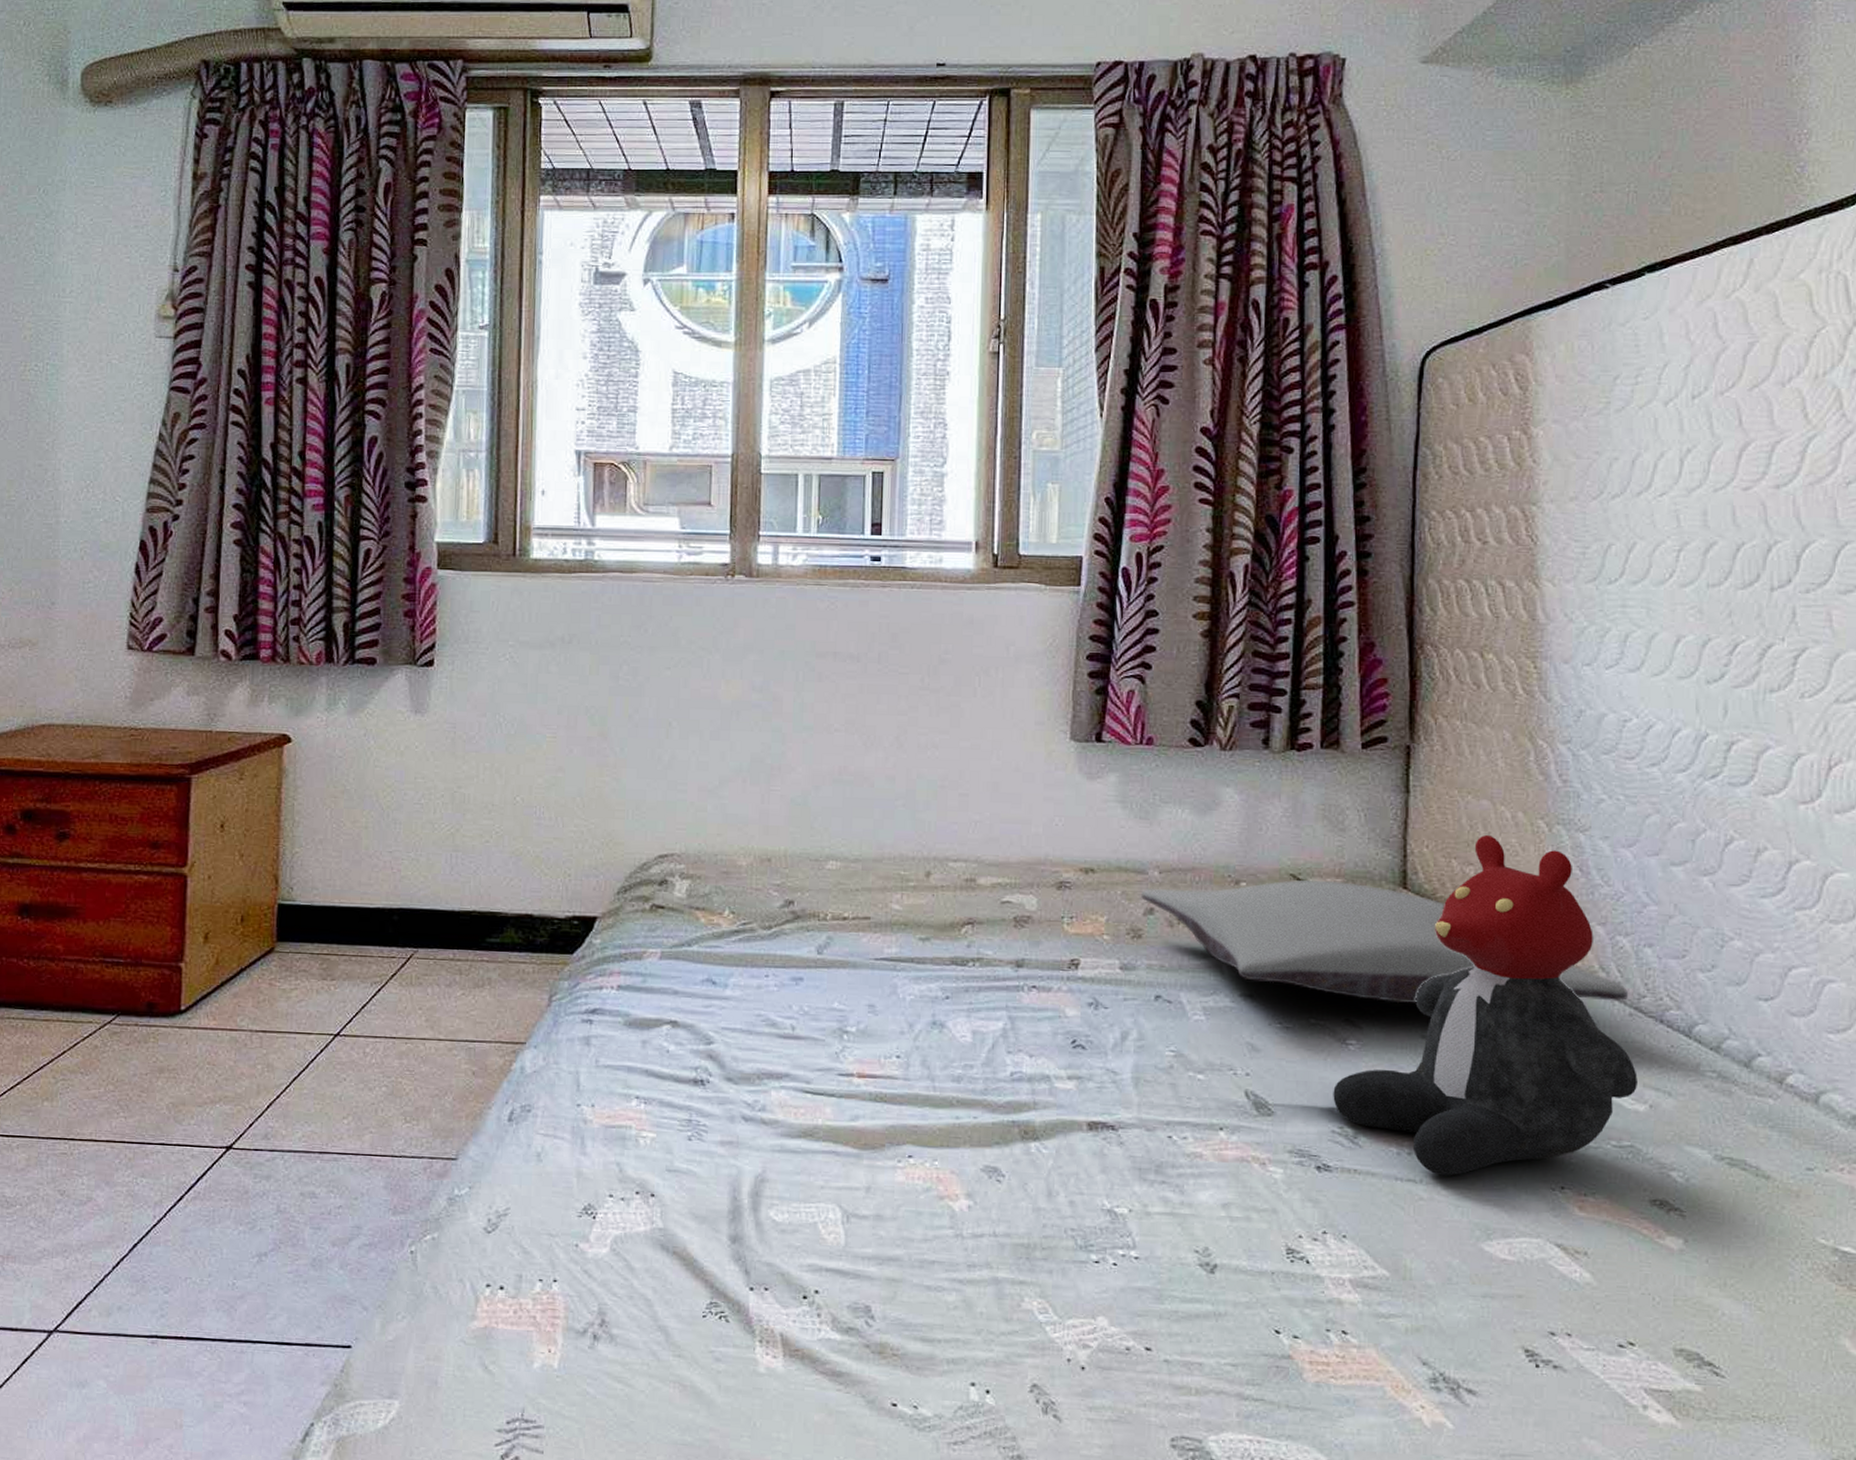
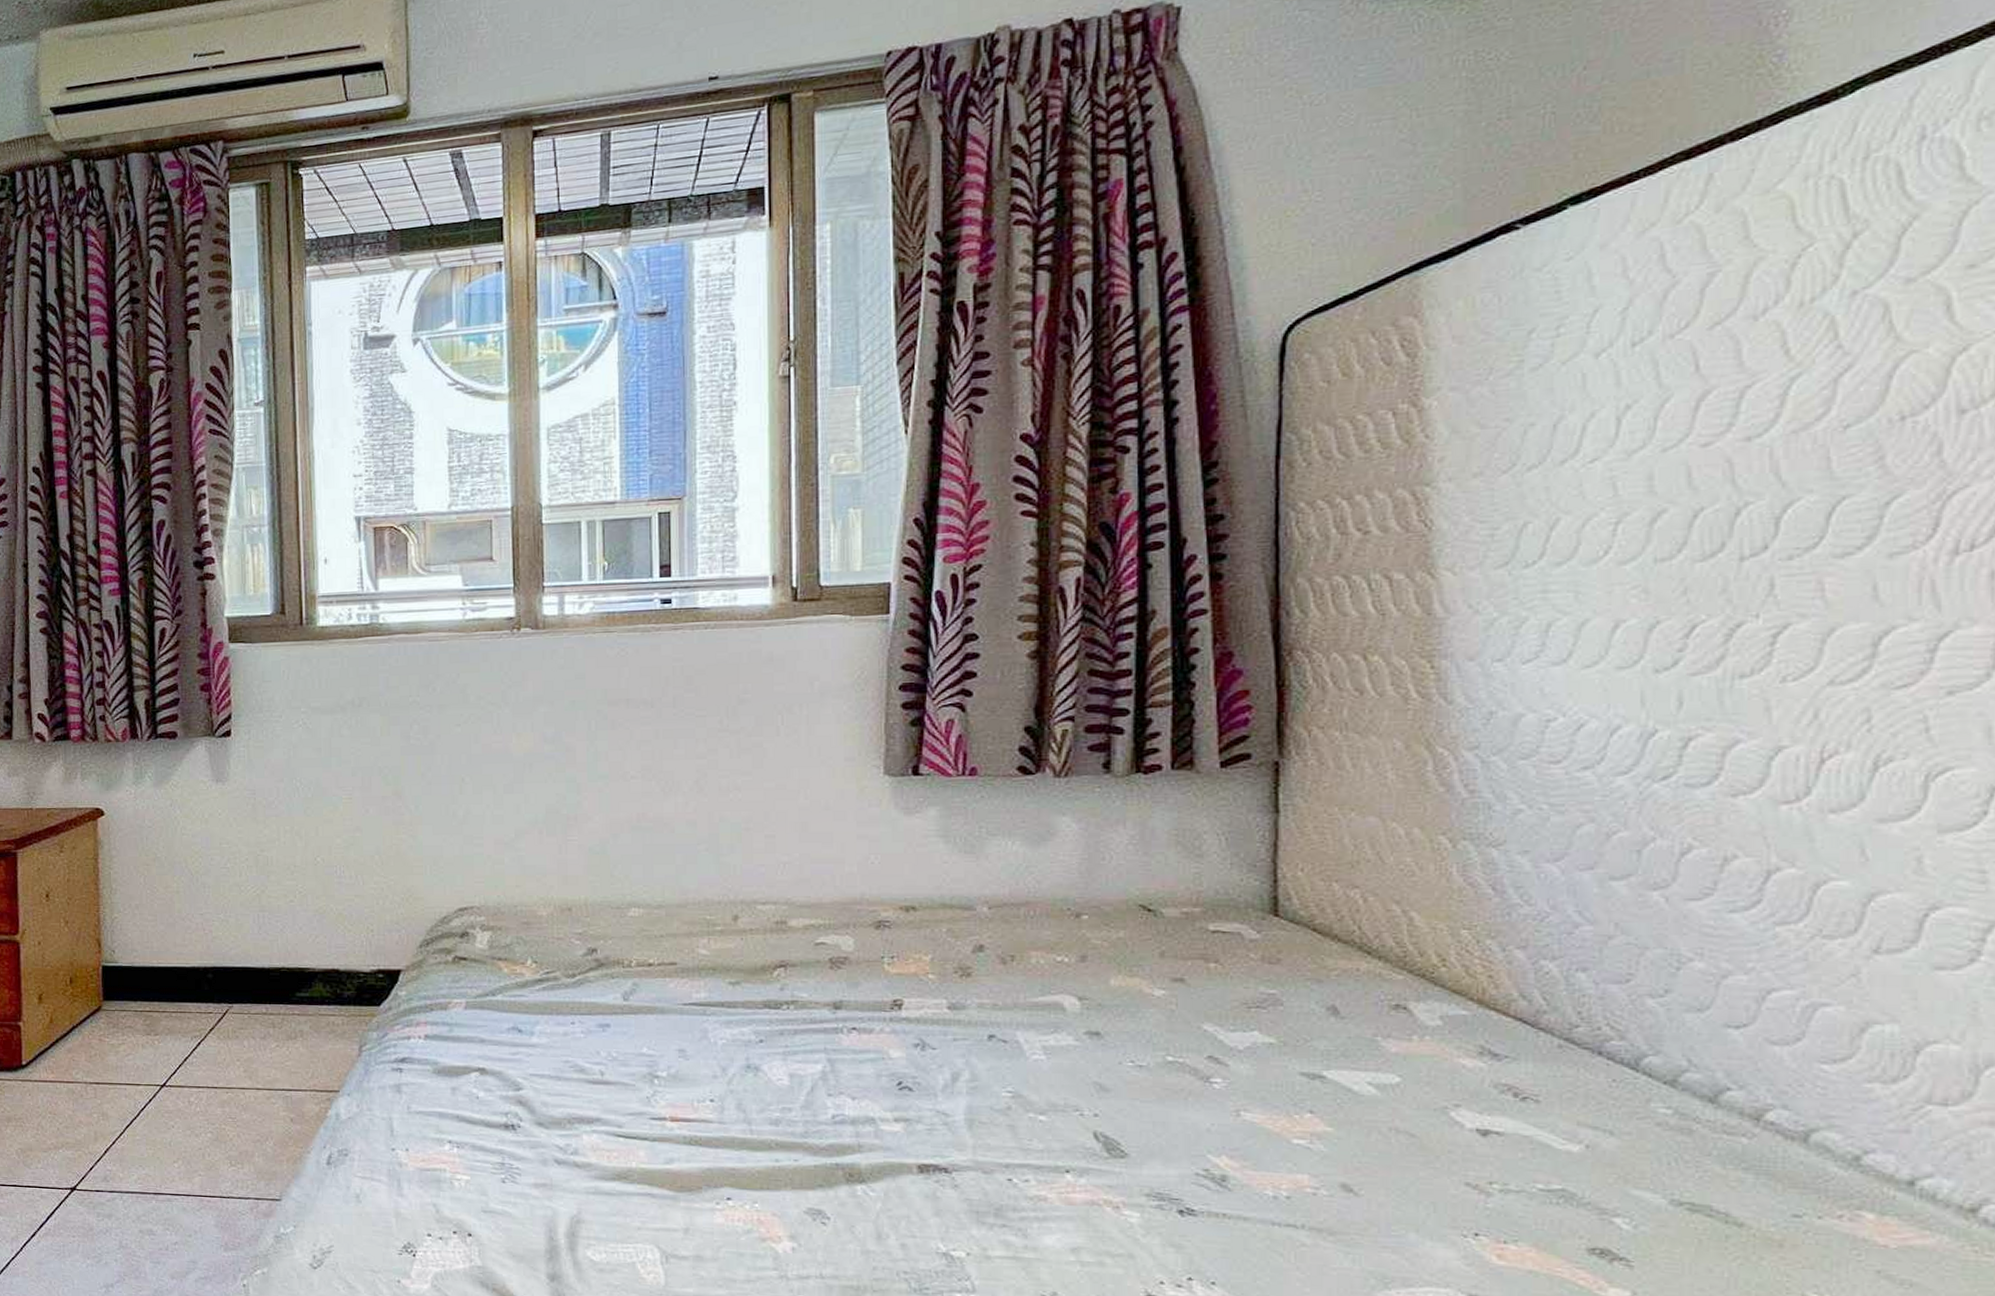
pillow: present [1141,880,1629,1004] -> none [969,911,1558,1039]
teddy bear: present [1333,834,1637,1176] -> none [1196,854,1570,1221]

